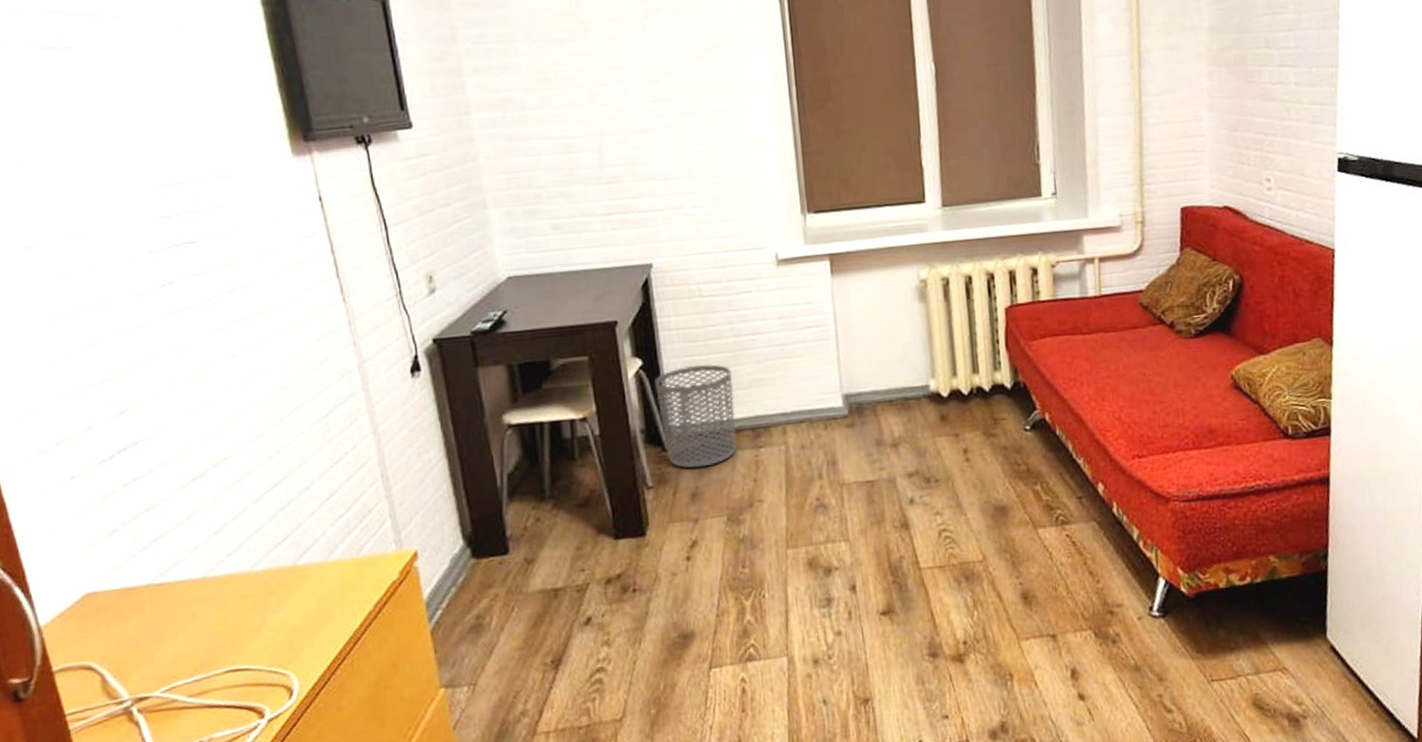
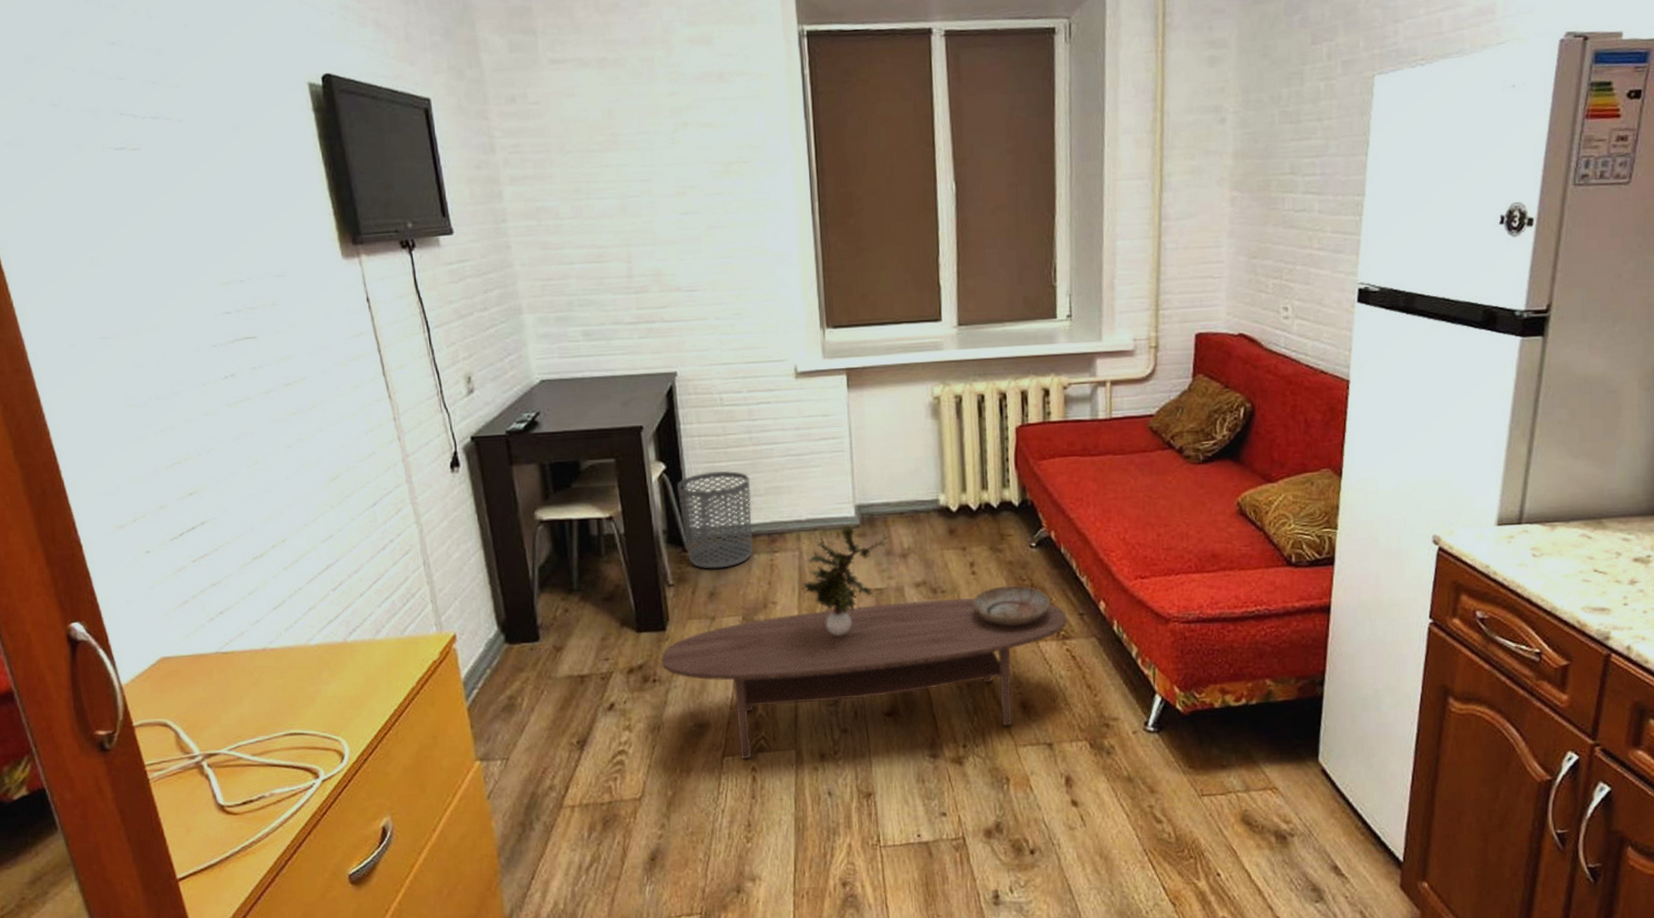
coffee table: none [640,486,1065,671] -> present [660,598,1067,760]
potted plant: none [788,414,879,534] -> present [801,523,889,637]
ceramic bowl: none [967,470,1049,514] -> present [972,585,1052,626]

